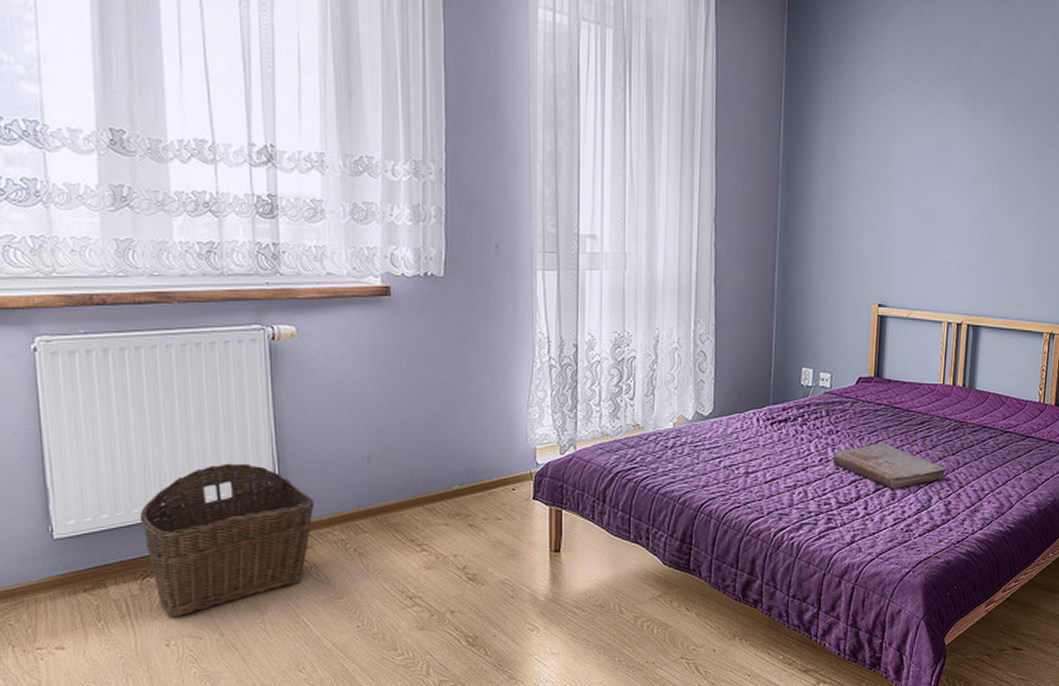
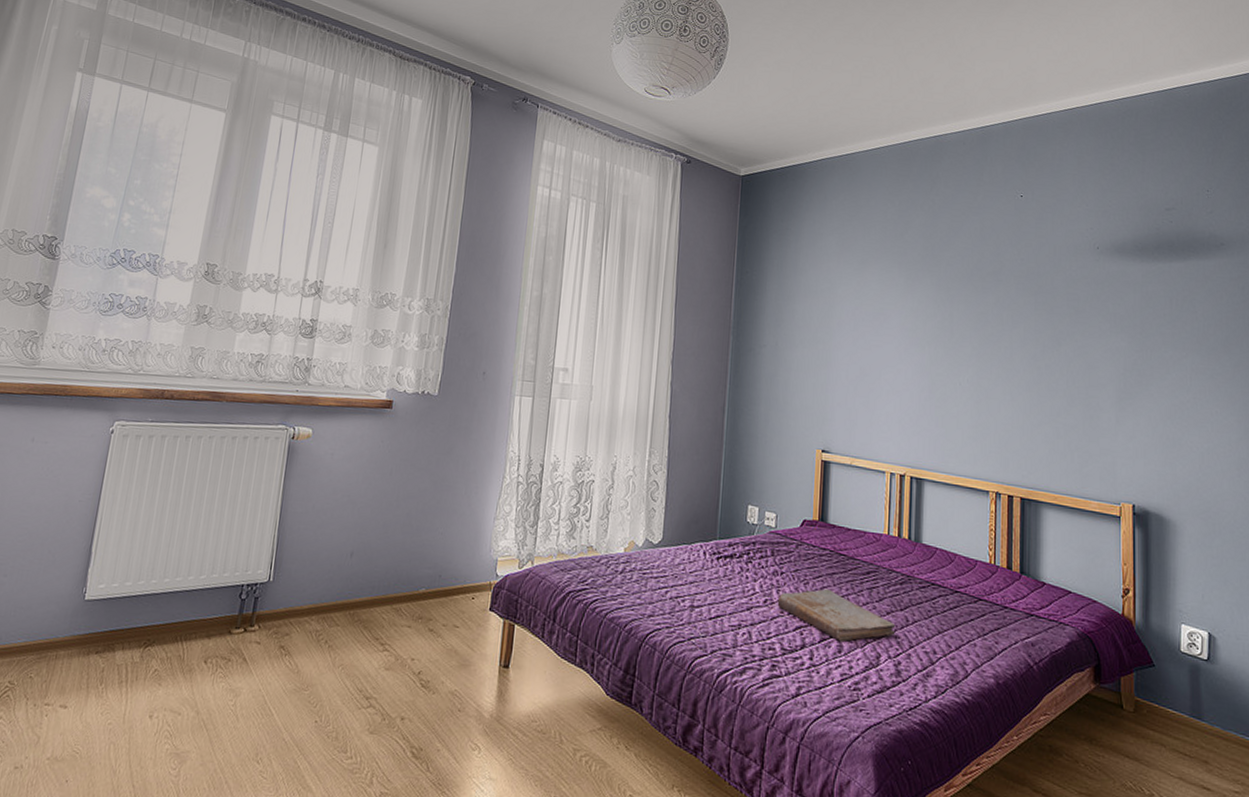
wicker basket: present [139,463,315,617] -> none [153,545,300,690]

